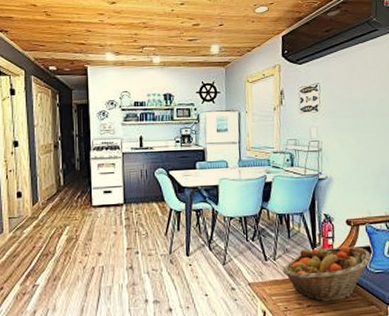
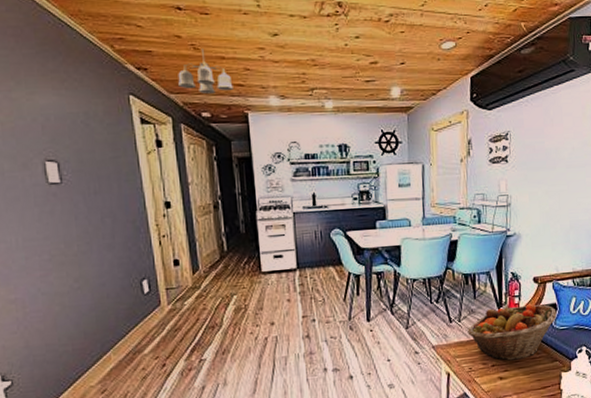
ceiling light fixture: none [32,14,76,52] -> present [178,48,233,95]

